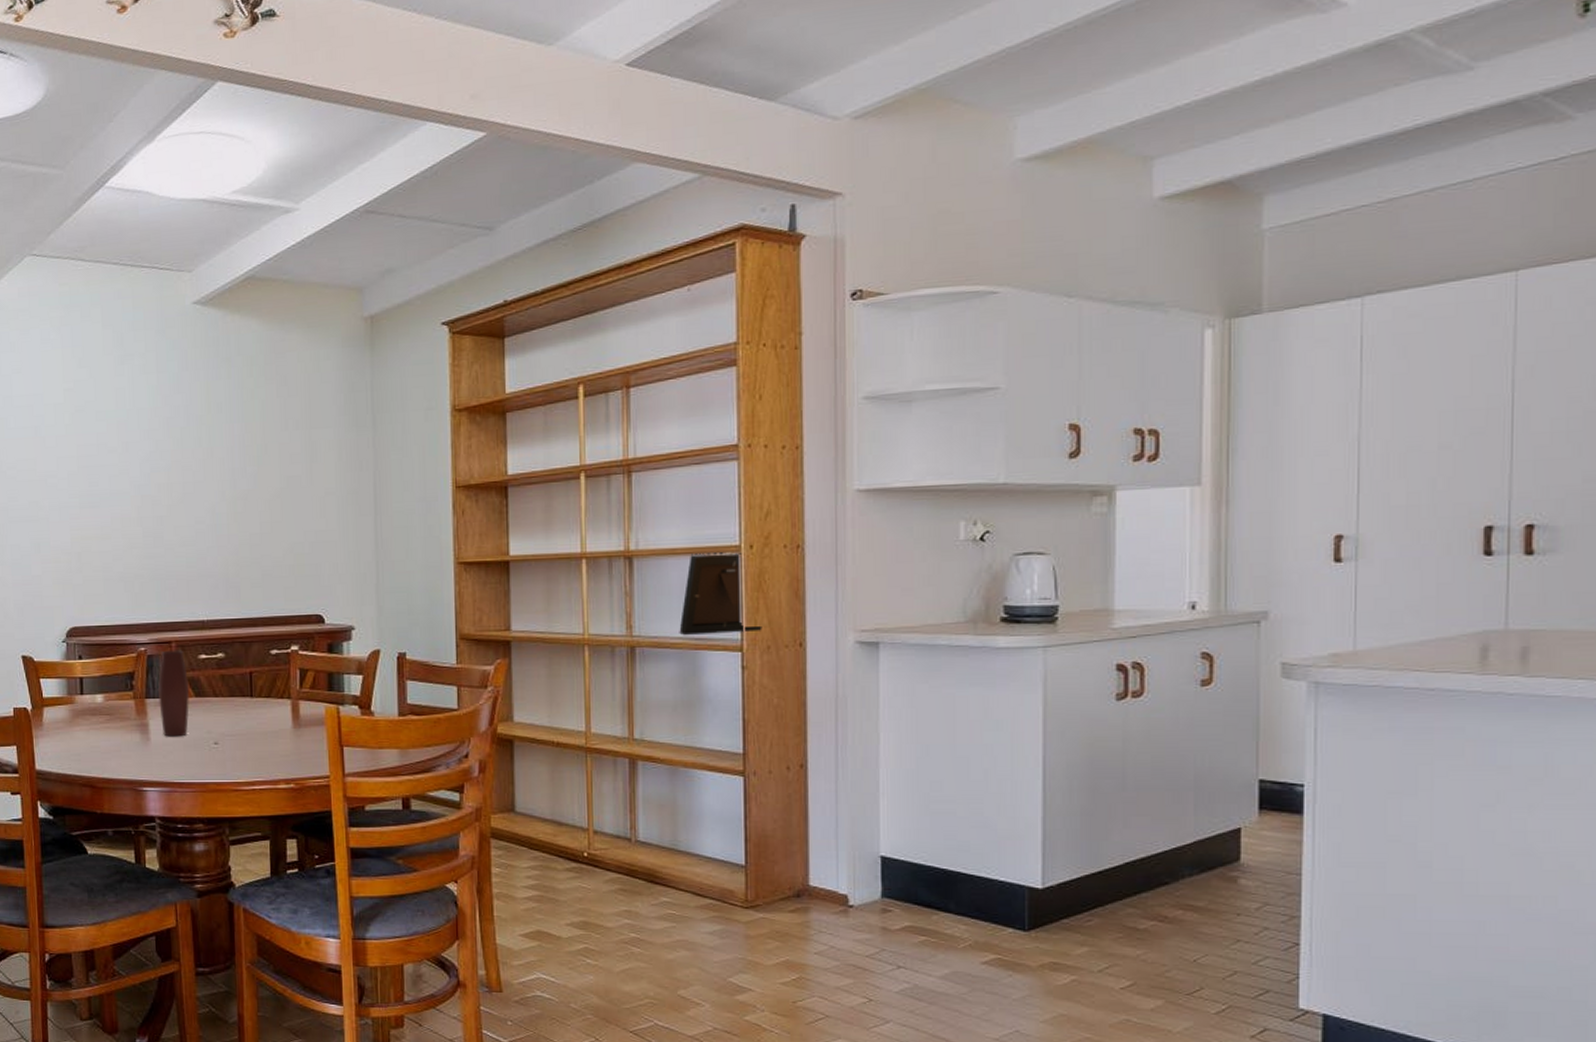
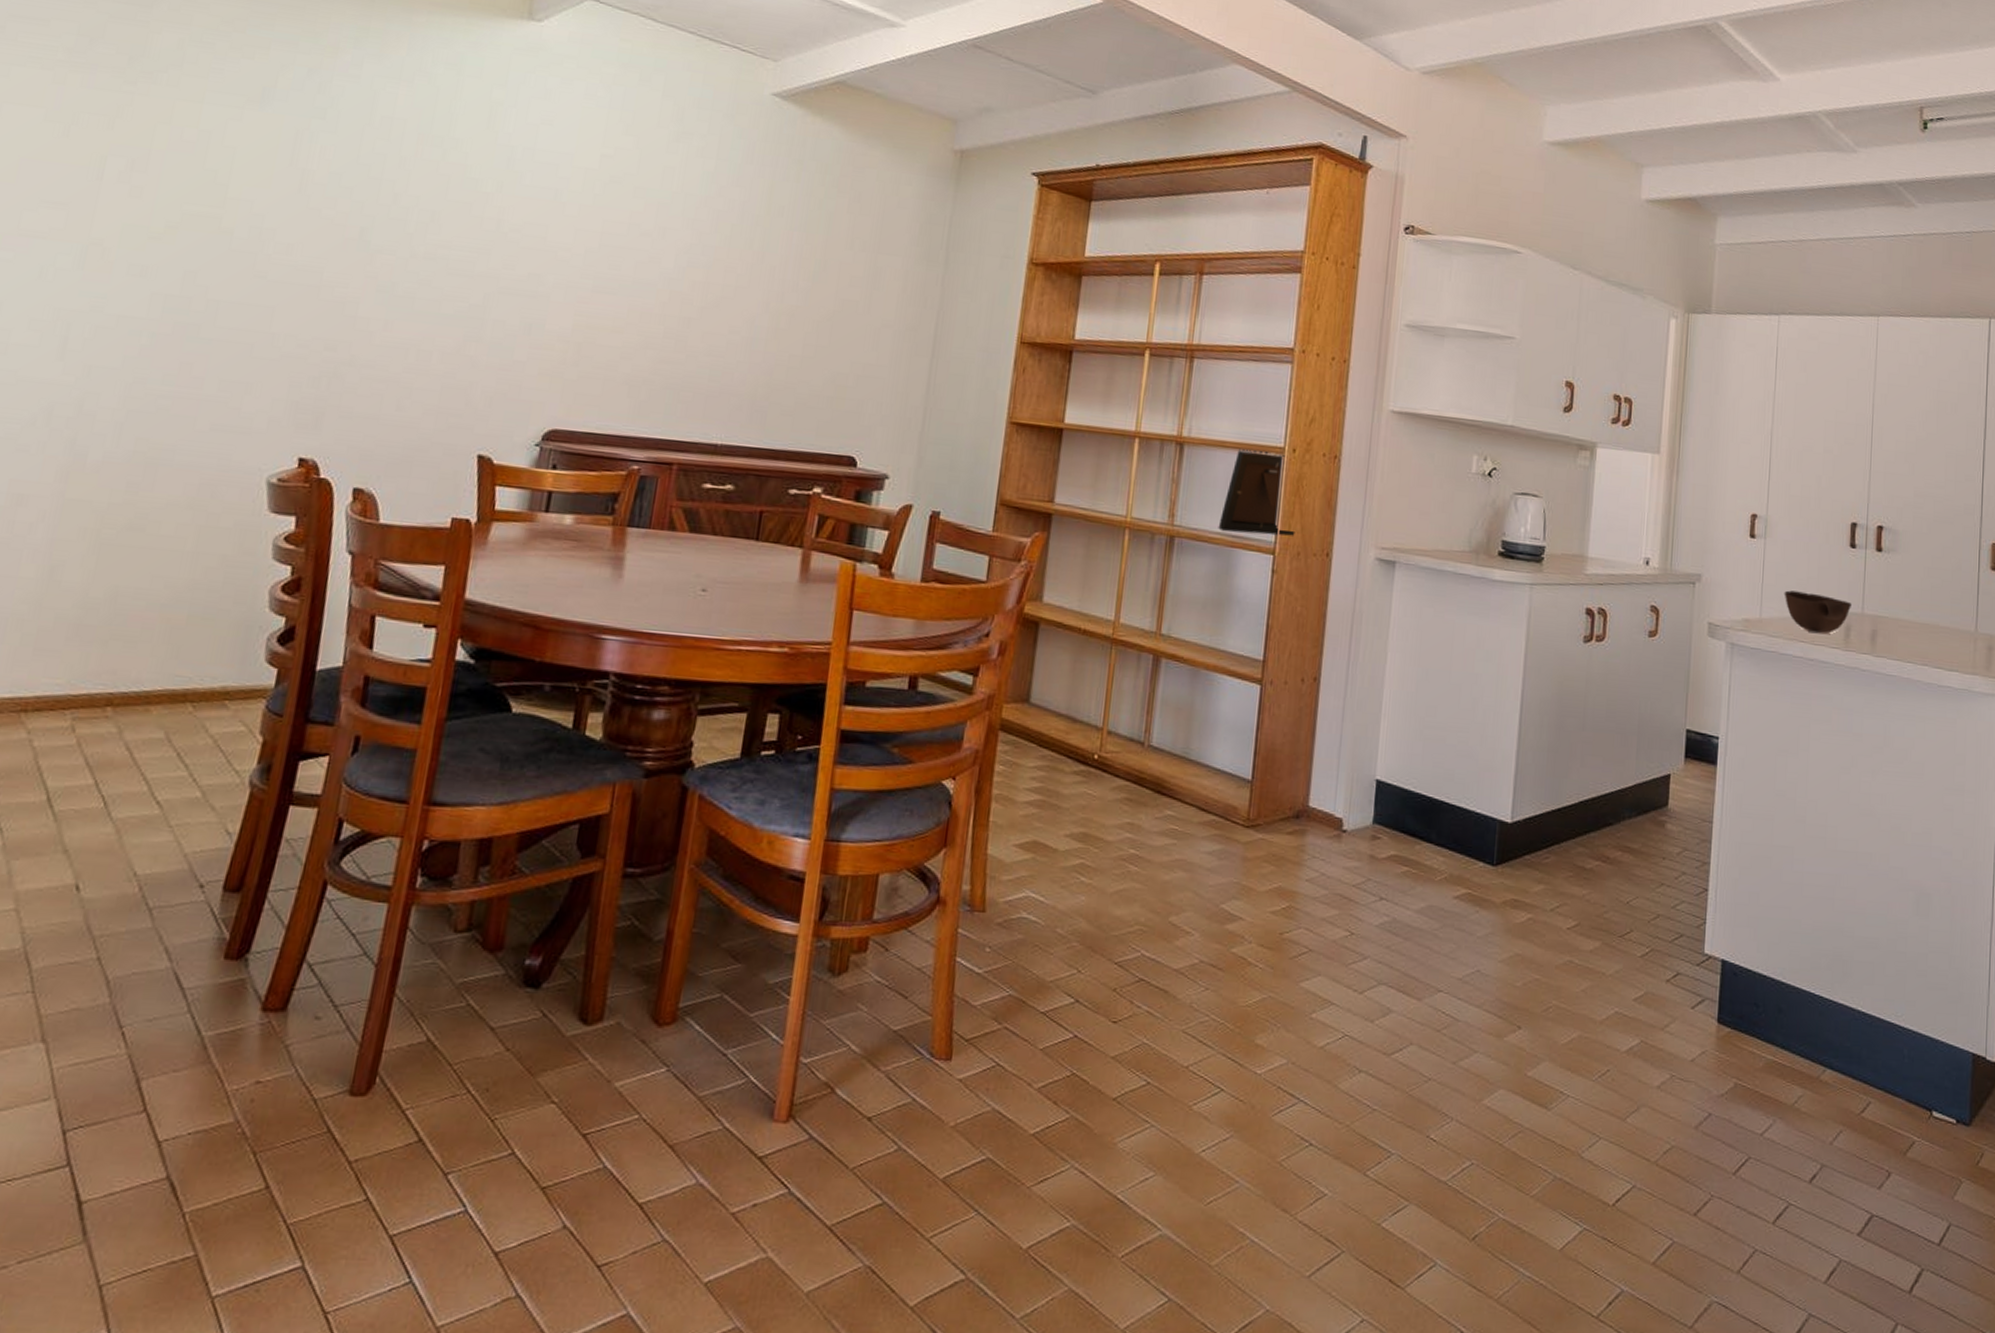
vase: present [157,650,189,737] -> none [640,472,686,577]
bowl: none [1387,614,1489,660] -> present [1784,590,1851,634]

